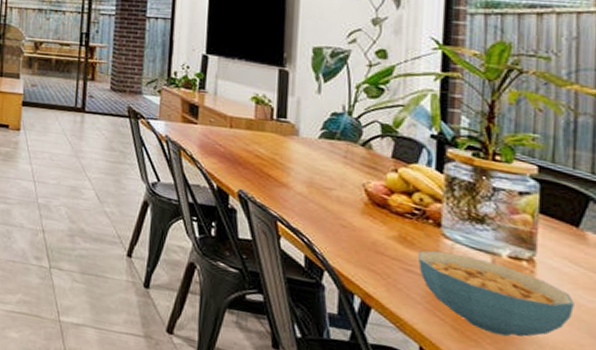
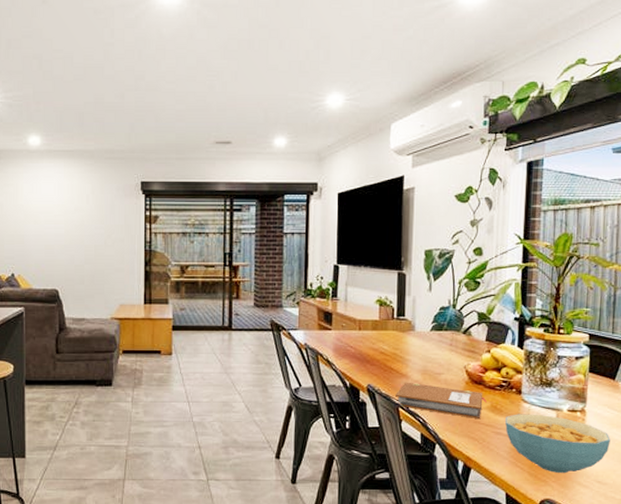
notebook: none [273,192,393,250] -> present [395,382,487,420]

